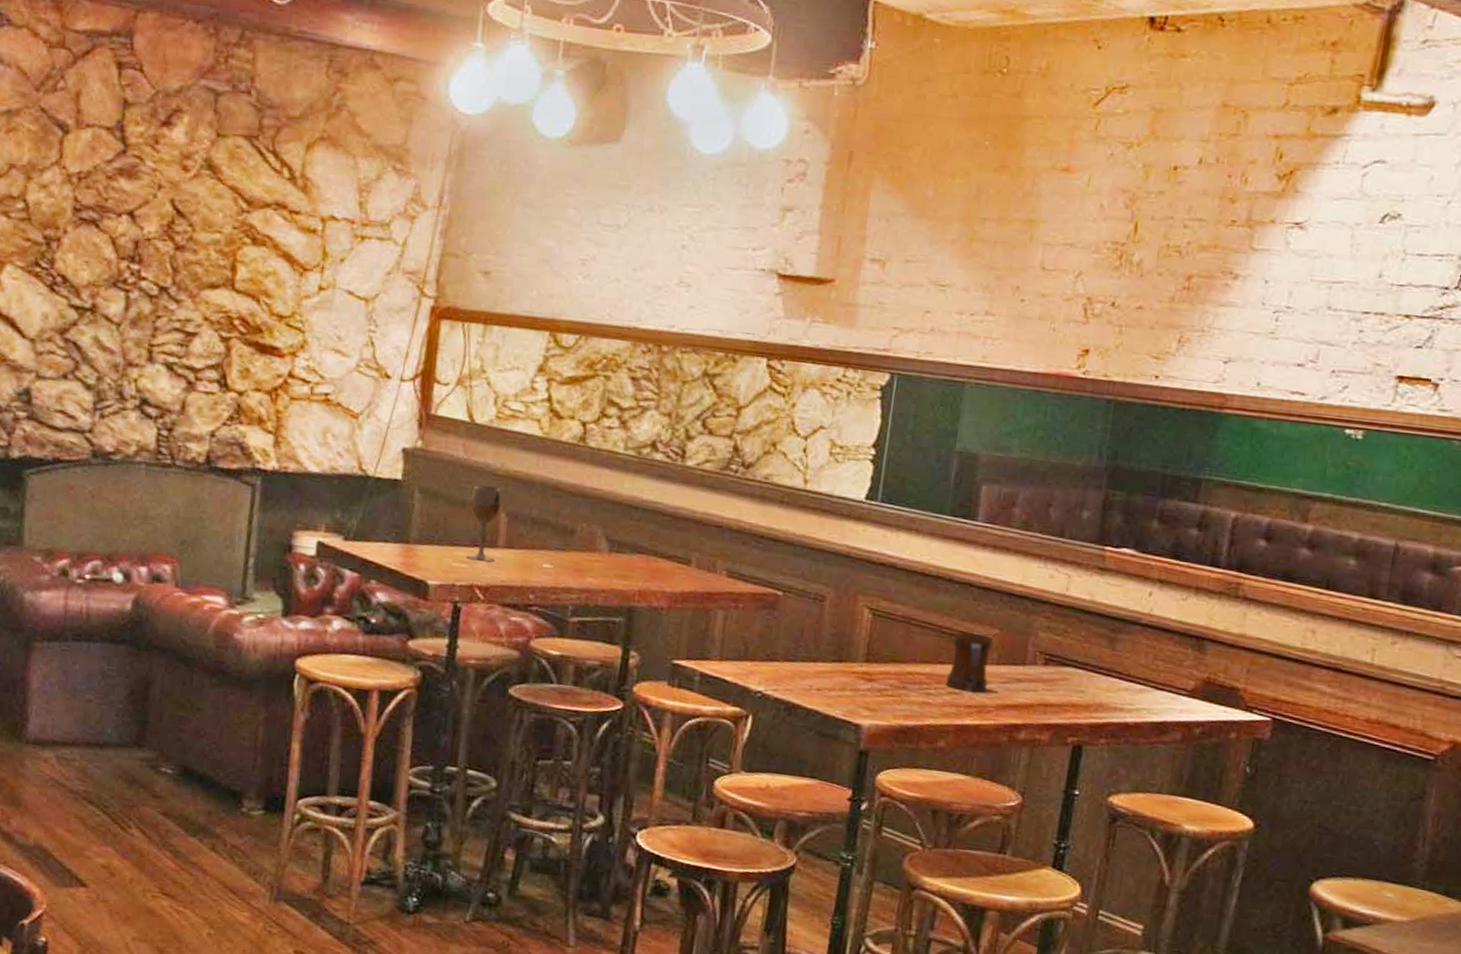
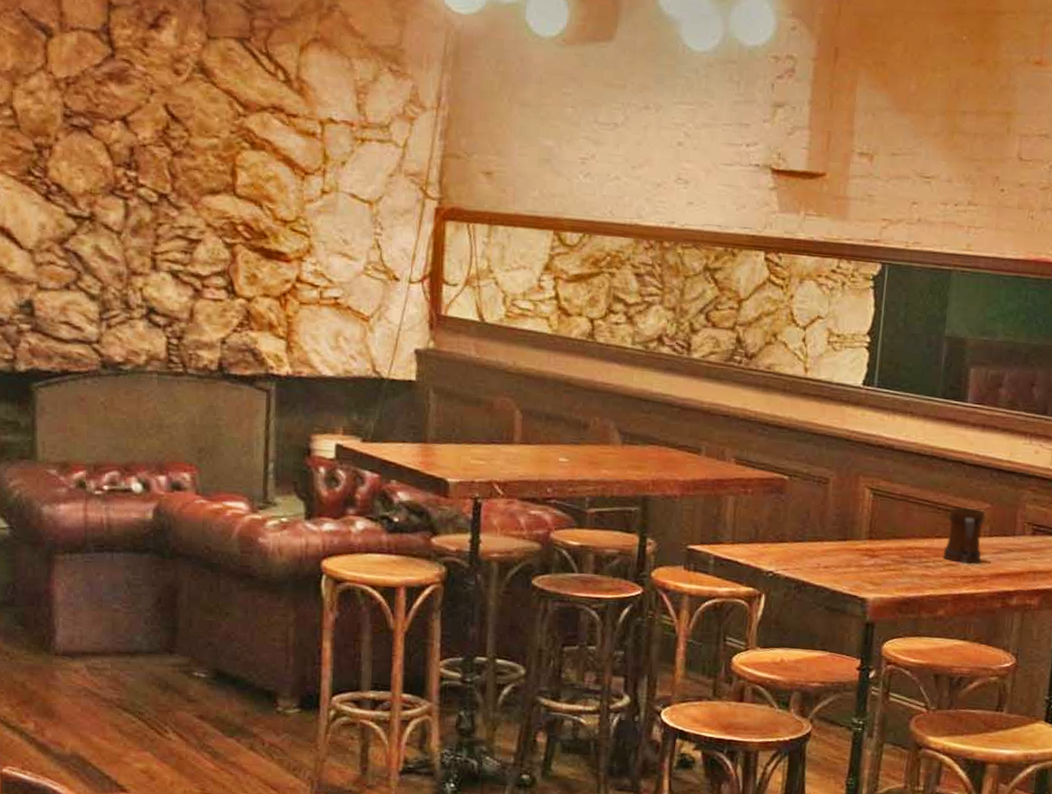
wine glass: present [467,485,502,562] -> none [484,383,516,458]

